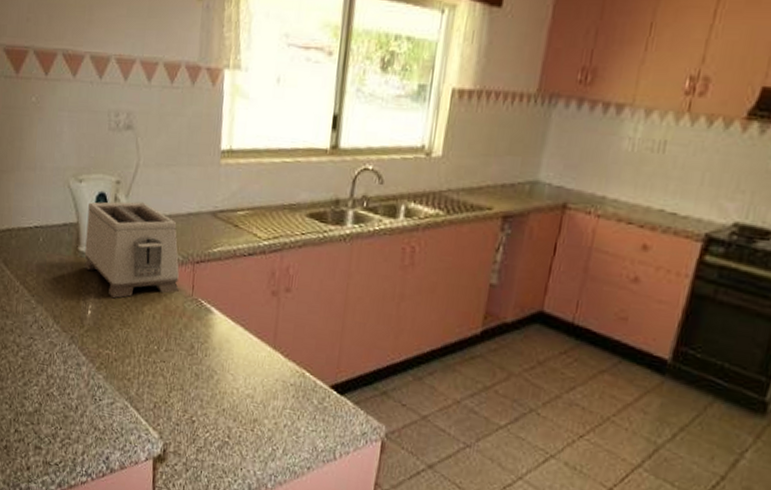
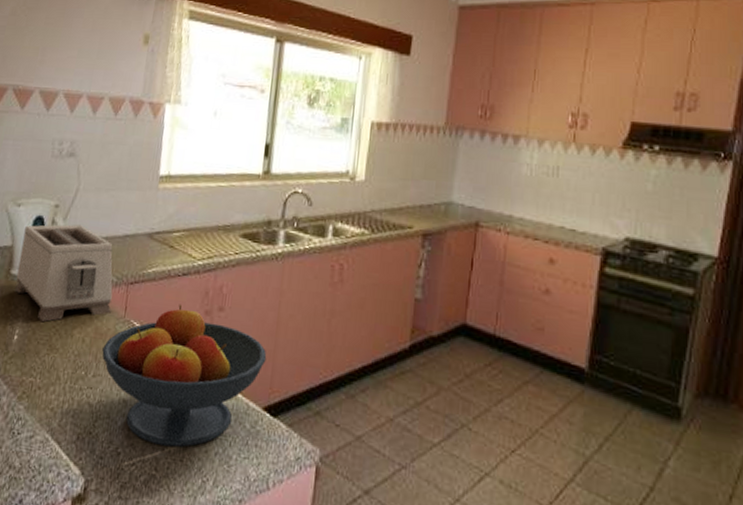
fruit bowl: none [172,284,334,419] -> present [102,304,267,447]

